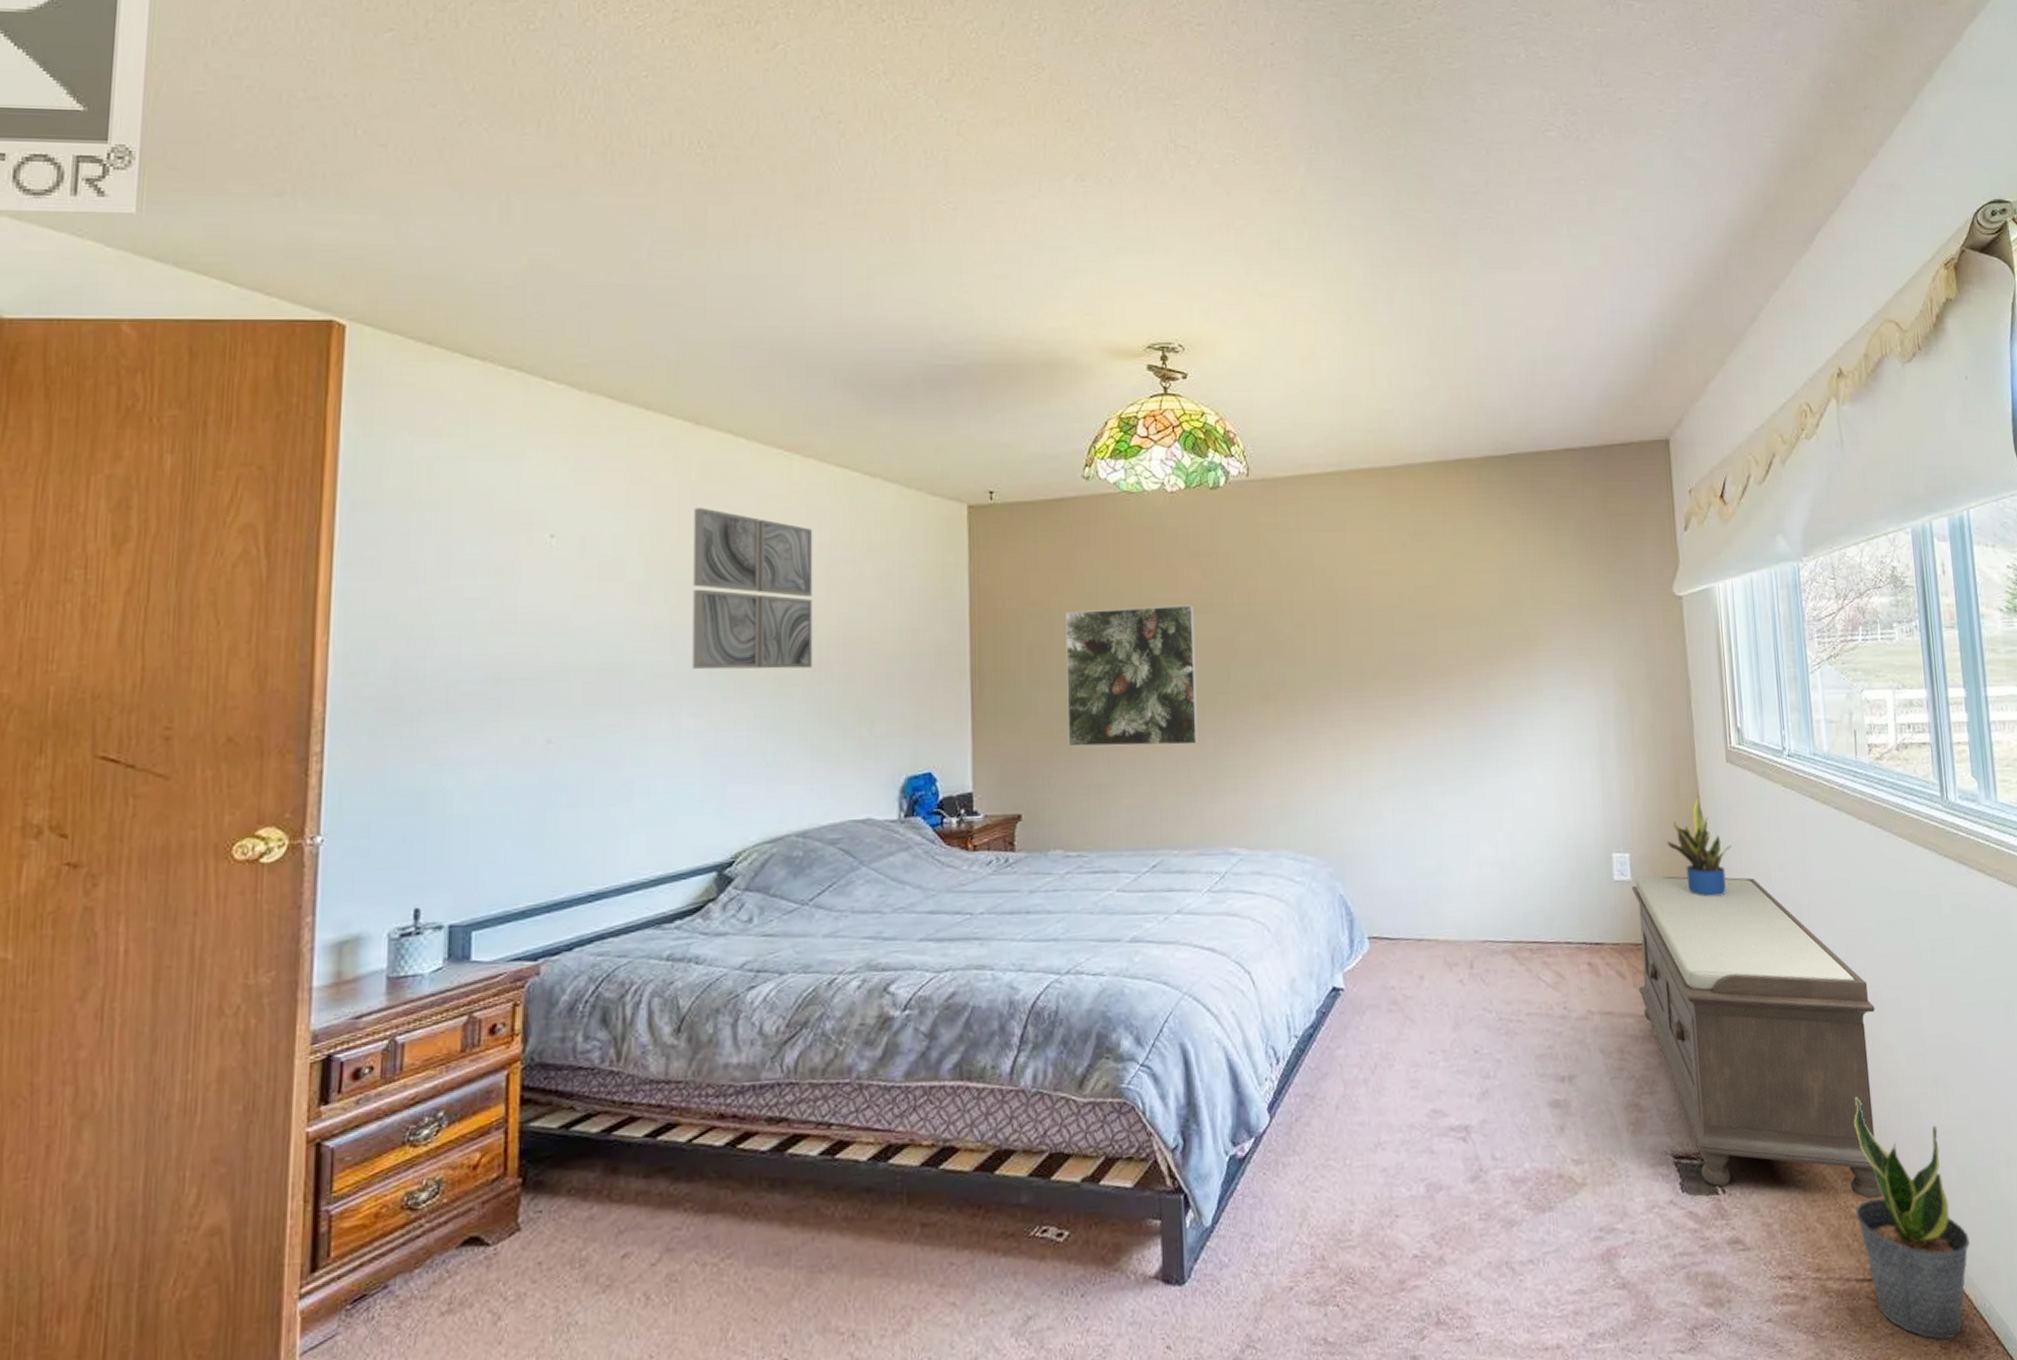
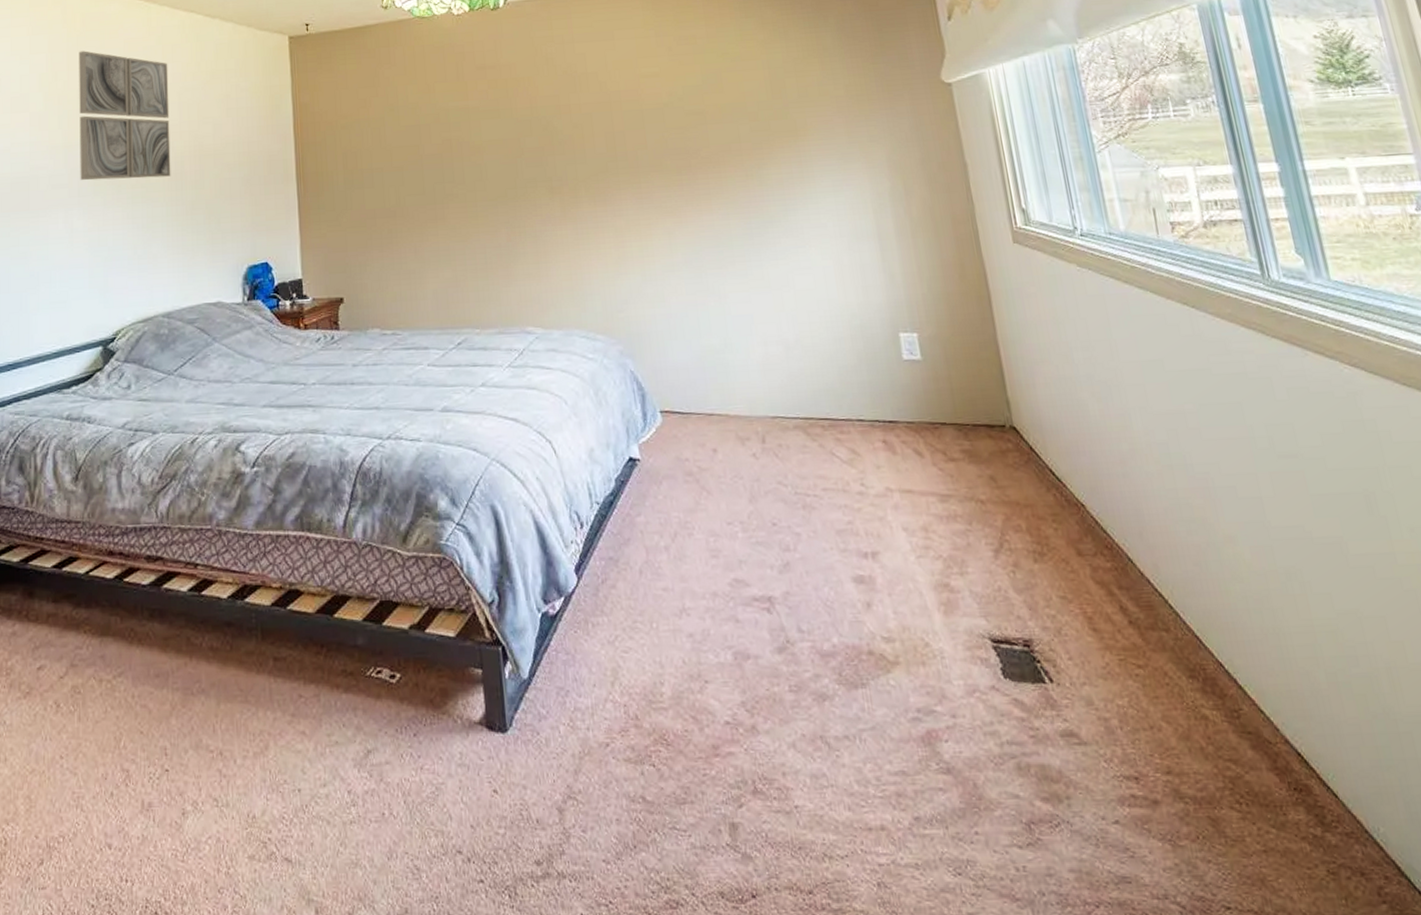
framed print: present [1065,605,1198,747] -> none [373,111,493,238]
bench: present [1632,876,1883,1199] -> none [923,355,1238,700]
potted plant: present [1666,795,1732,897] -> none [955,276,1027,377]
potted plant: present [1854,1096,1970,1340] -> none [1193,588,1352,864]

